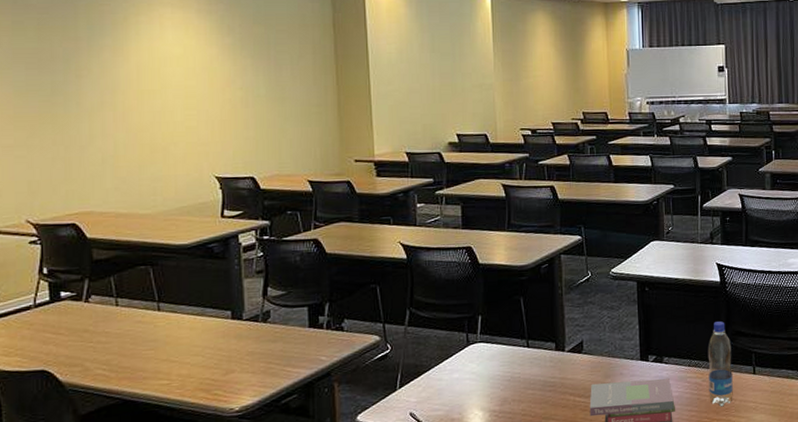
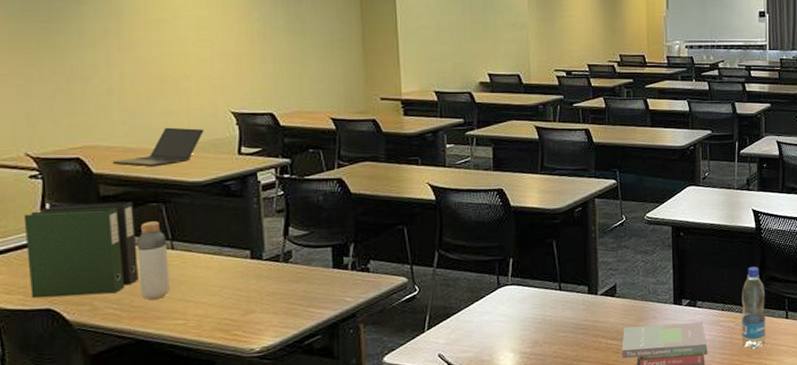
binder: none [23,265,127,360] -> present [23,201,139,299]
laptop: none [106,192,190,231] -> present [113,127,204,167]
bottle: none [126,283,156,361] -> present [137,221,170,300]

